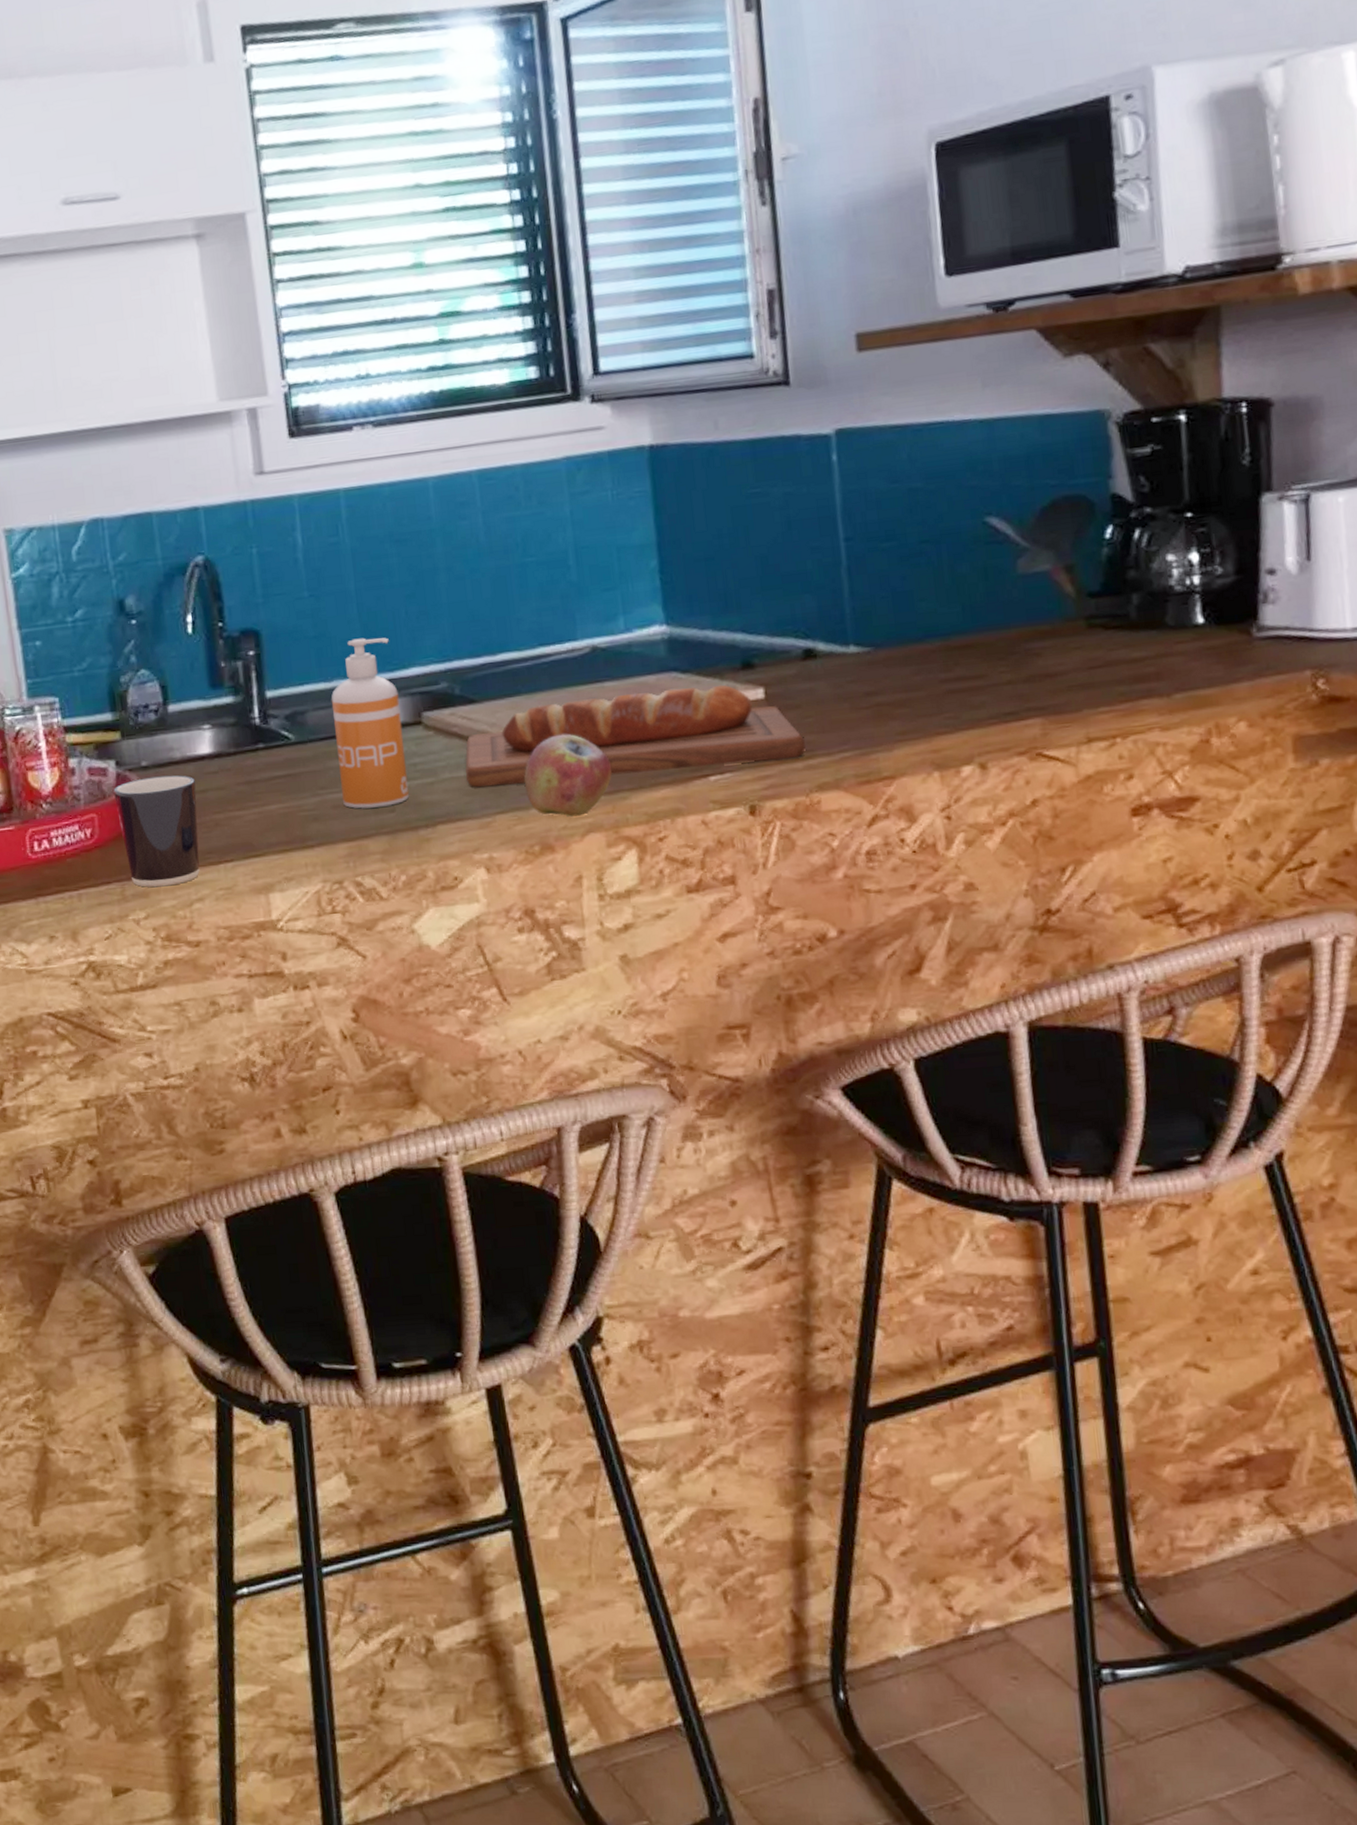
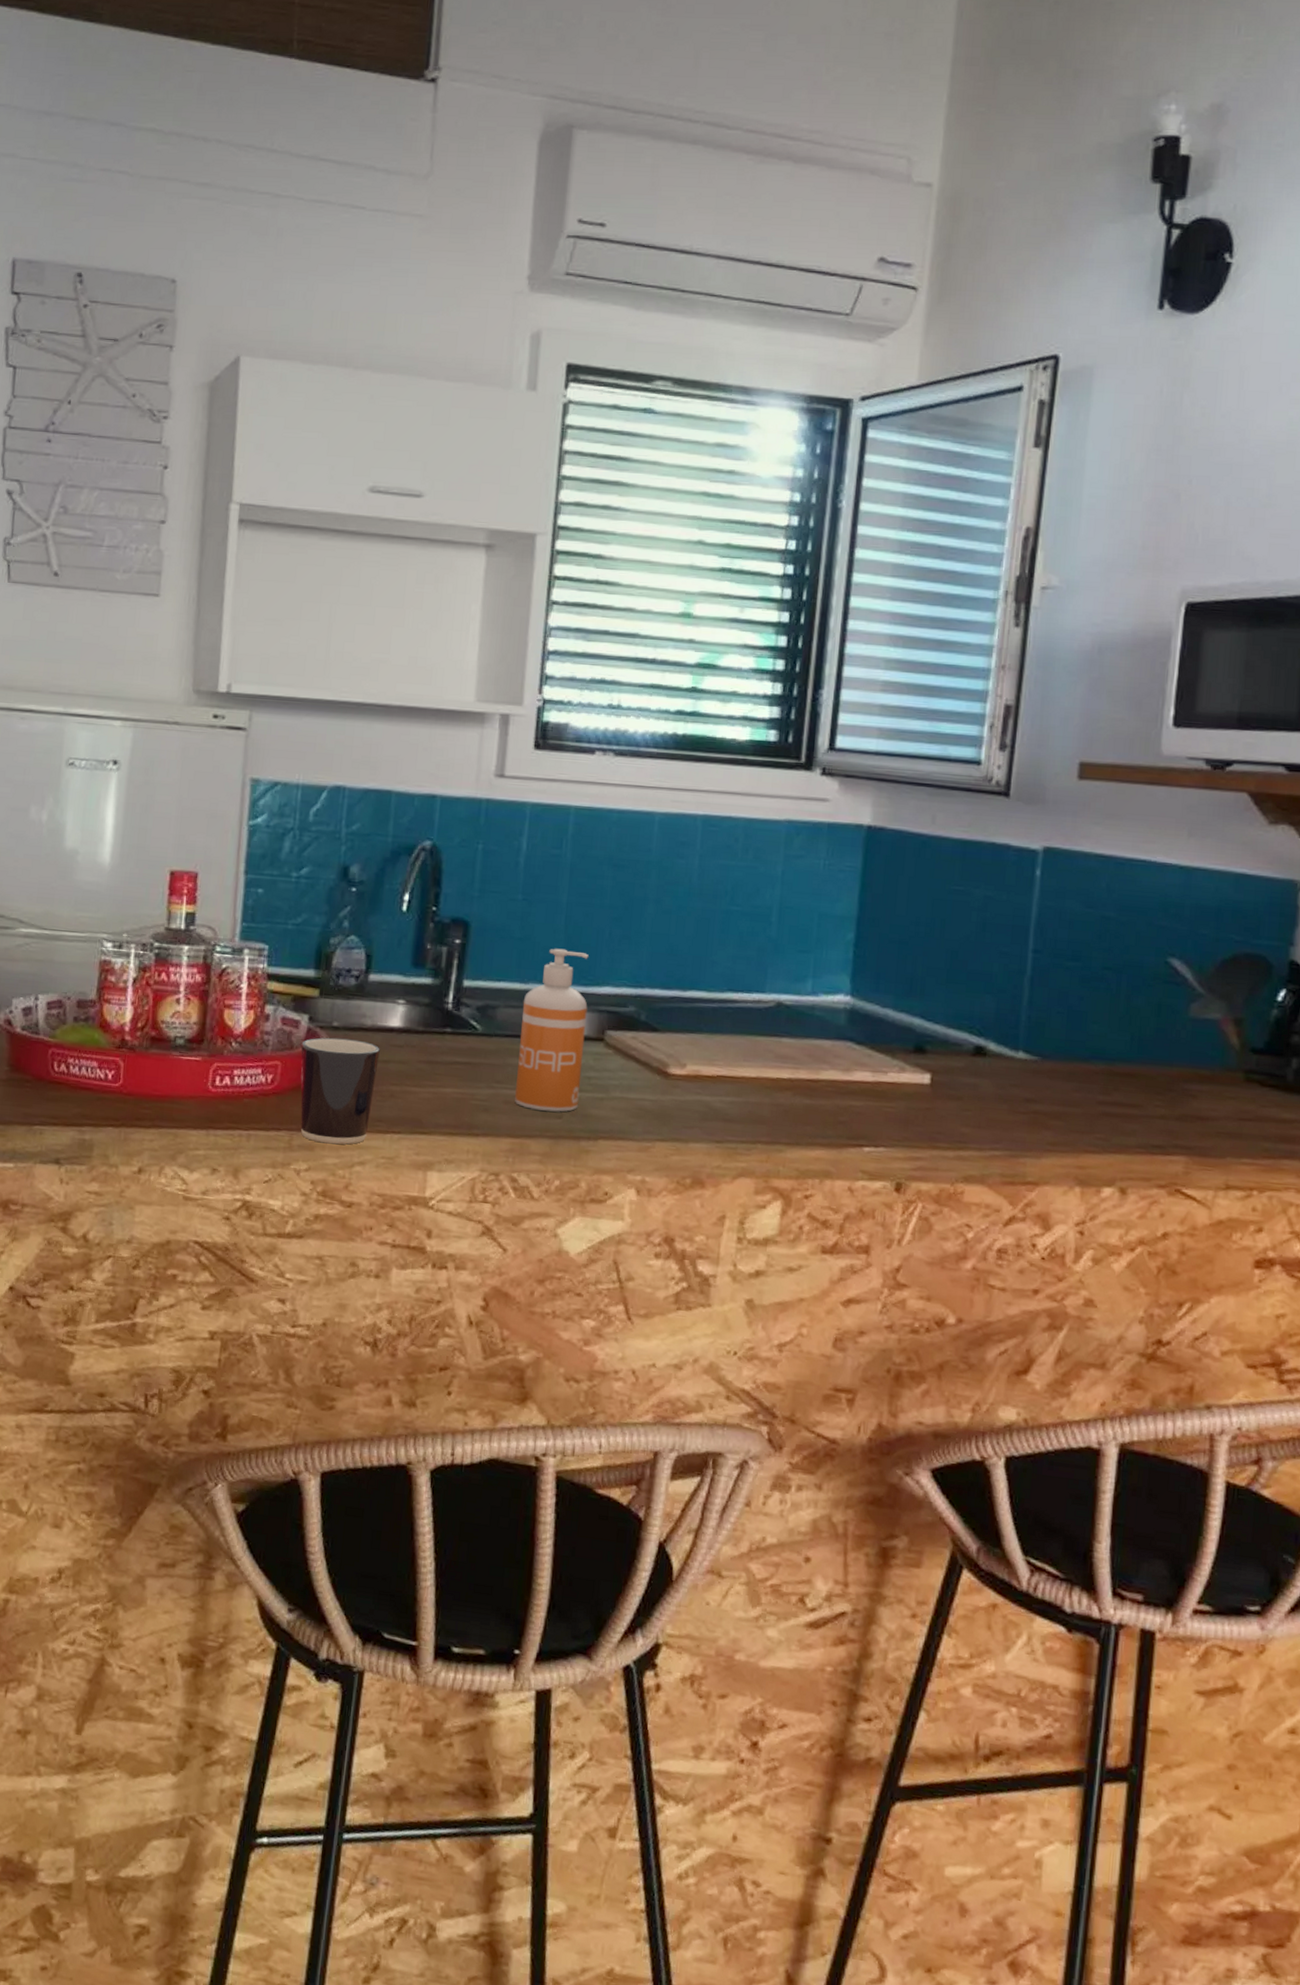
bread loaf: present [465,684,806,788] -> none [635,1046,960,1146]
fruit: present [524,734,612,817] -> none [688,1077,774,1159]

